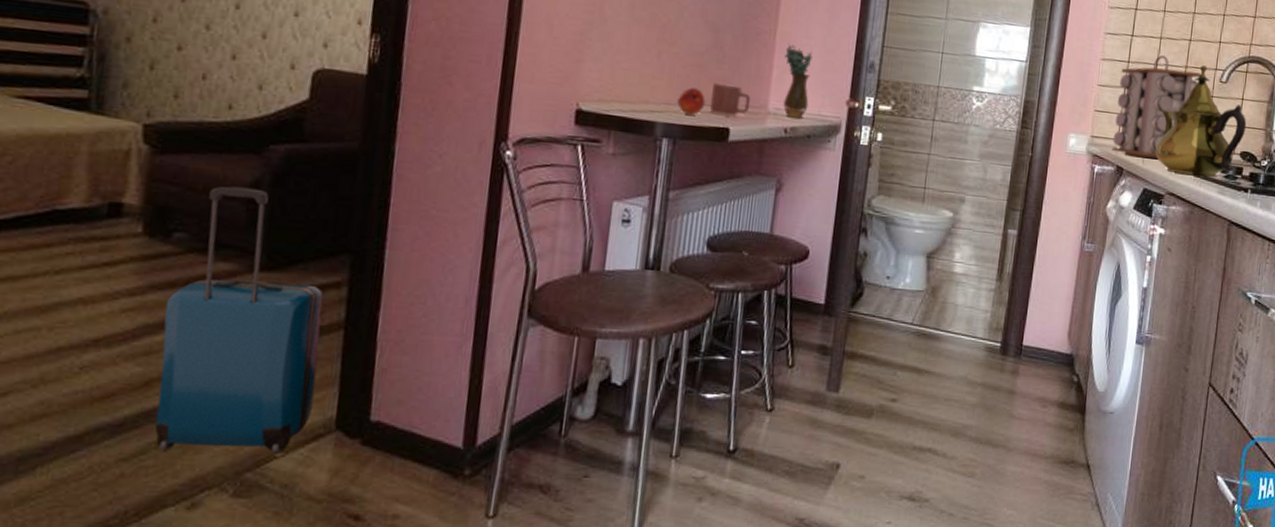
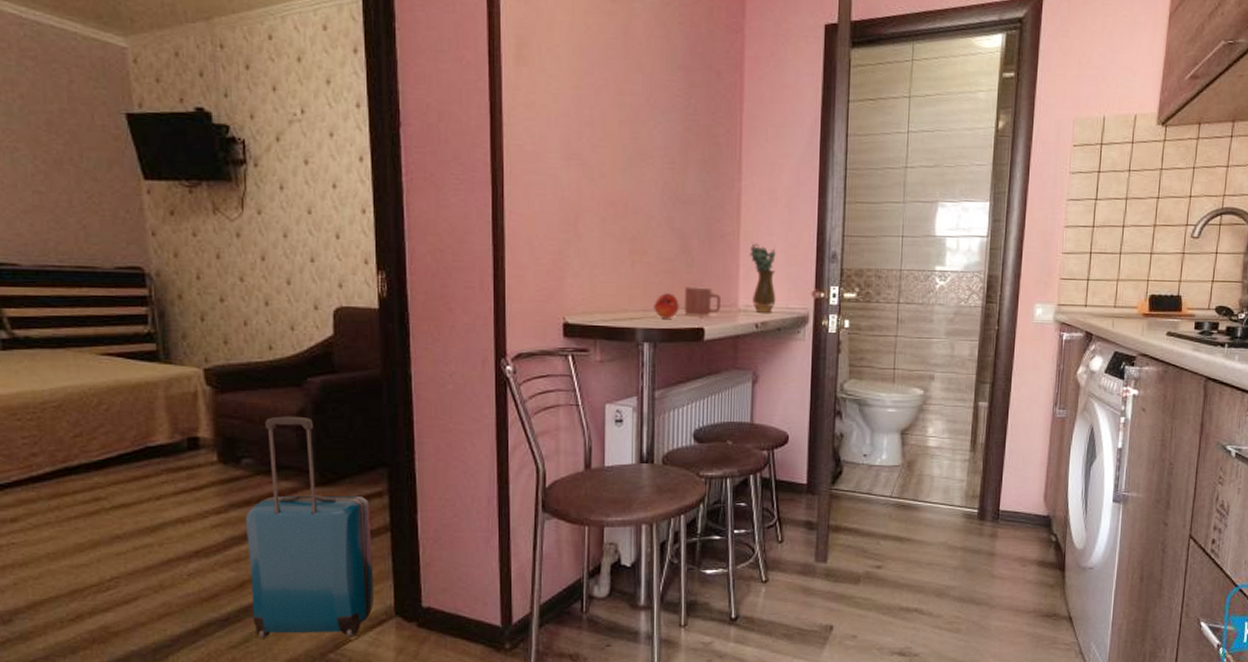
spice rack: present [1112,55,1201,160] -> none [1080,216,1171,322]
teapot: present [1155,65,1247,177] -> none [1125,222,1222,335]

